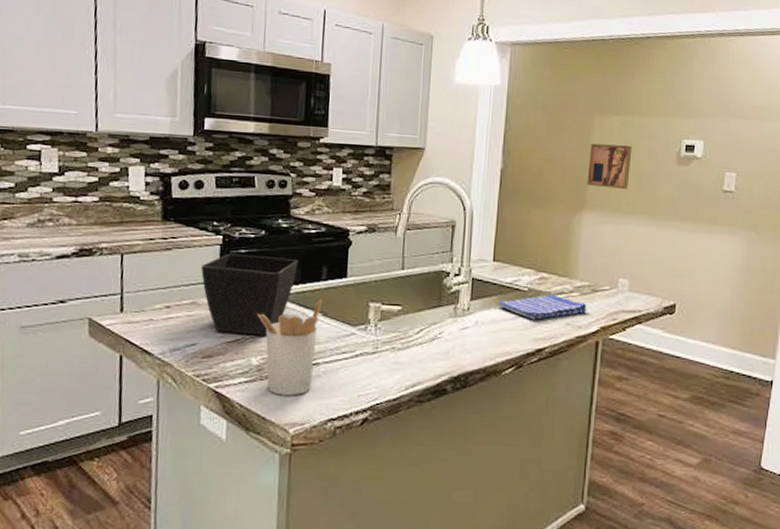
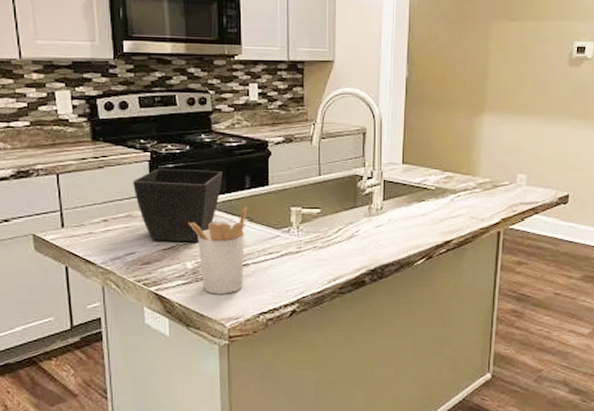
dish towel: present [497,294,587,320] -> none [407,192,489,215]
wall art: present [587,143,632,189] -> none [486,49,528,91]

